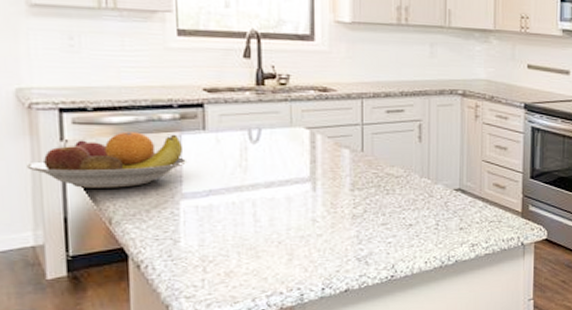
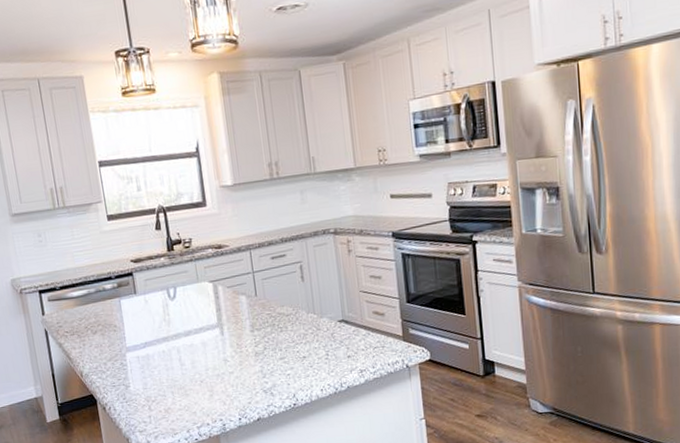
fruit bowl: present [27,131,188,188] -> none [25,300,128,350]

